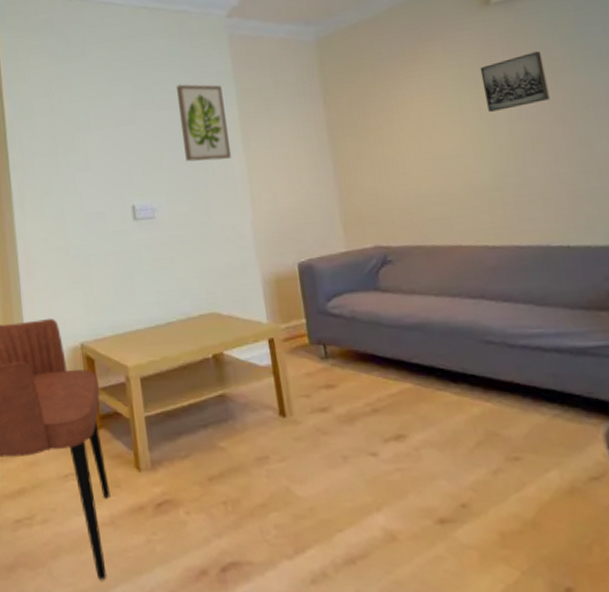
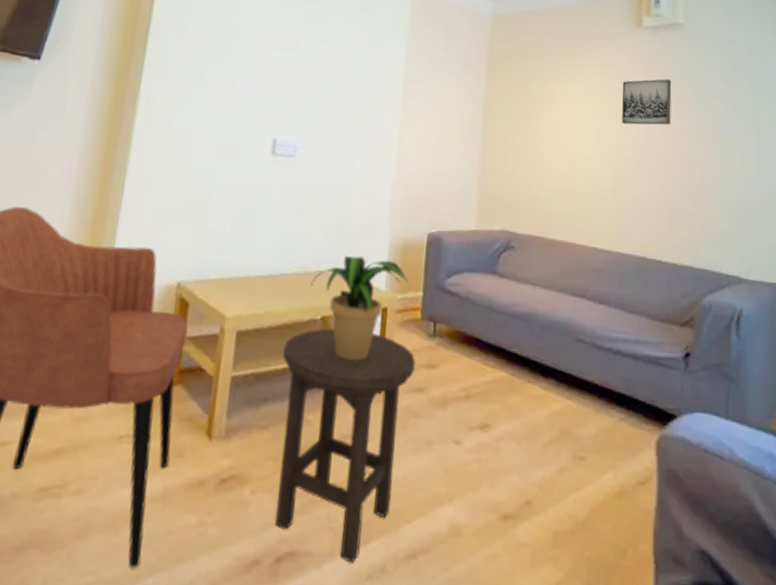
wall art: present [177,84,232,162] -> none [342,23,394,112]
stool: none [184,363,320,570] -> present [275,328,416,563]
potted plant: none [196,294,289,390] -> present [311,256,409,361]

